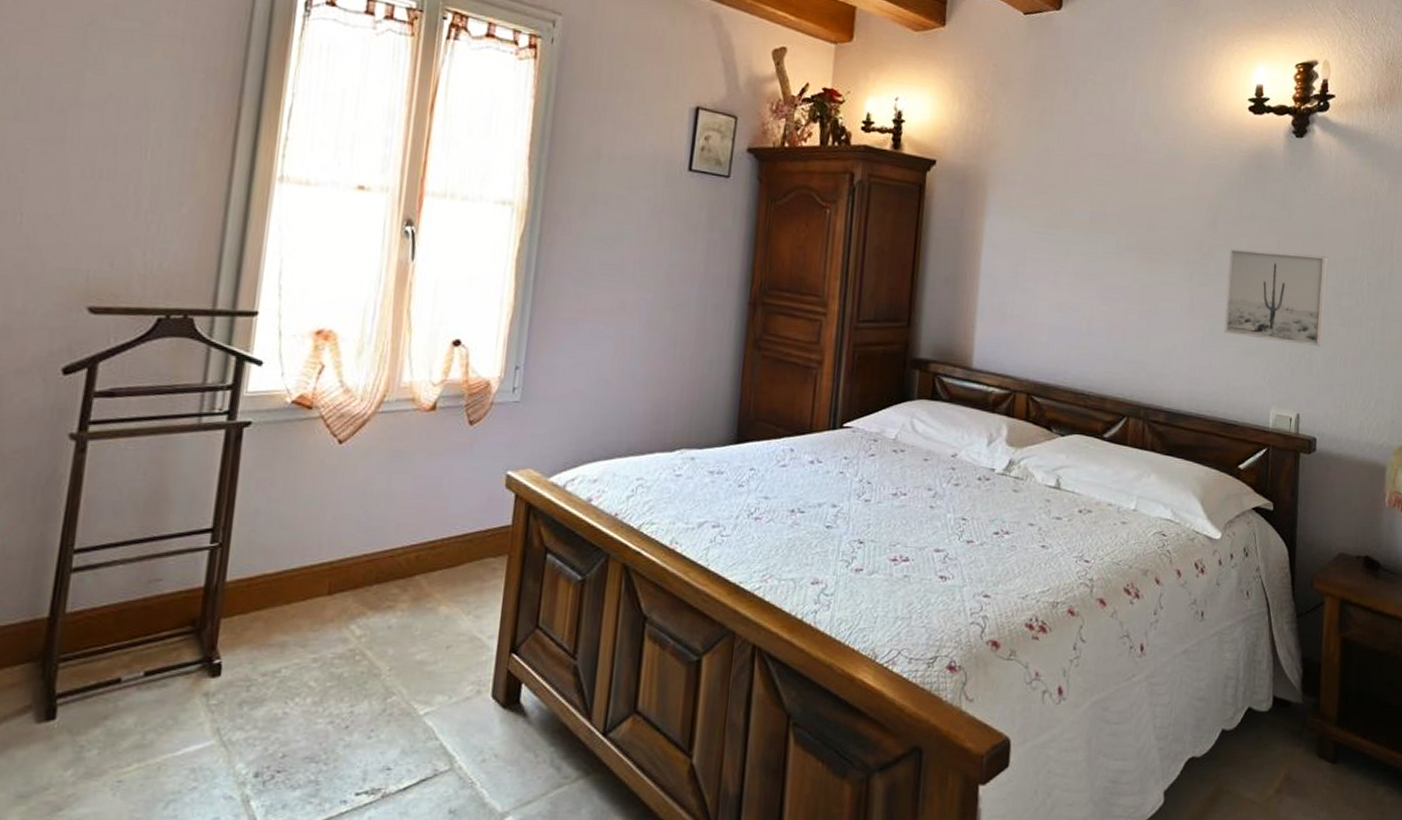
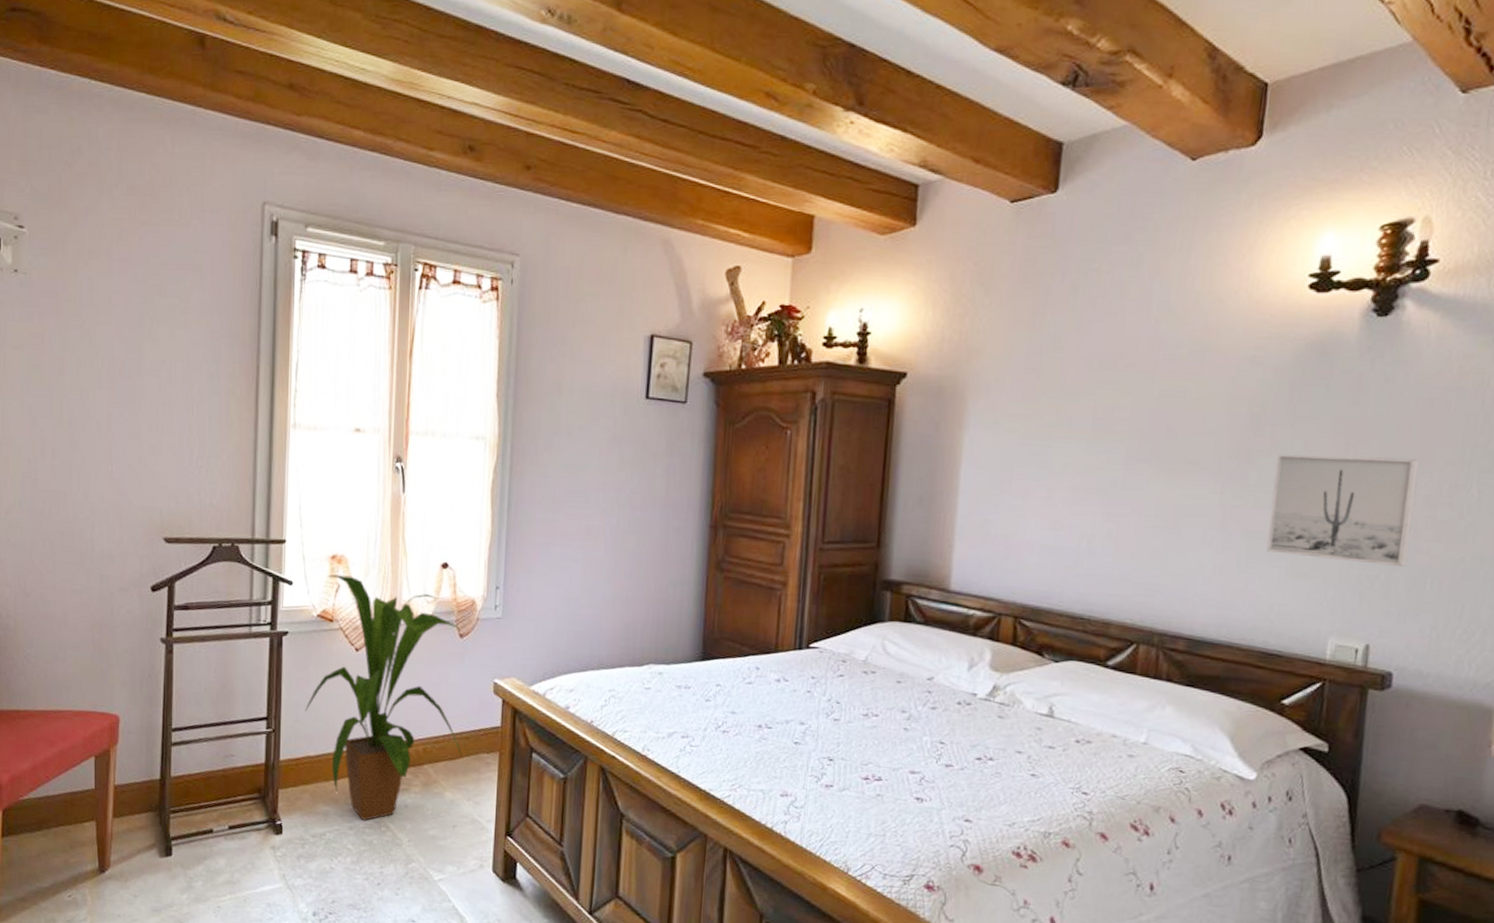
house plant: none [265,353,470,650] -> present [305,574,462,821]

